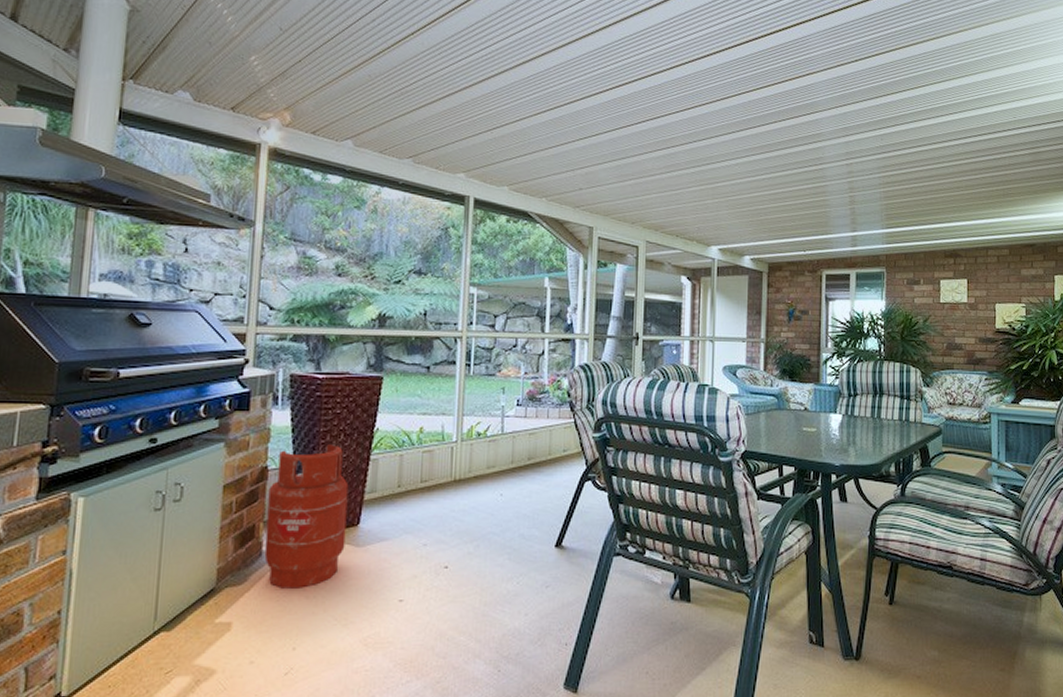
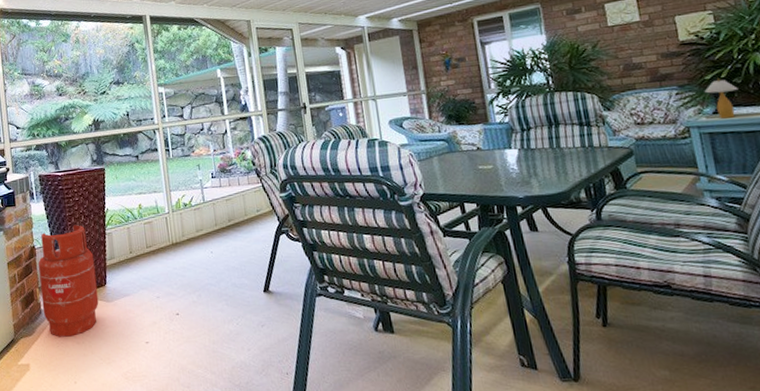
table lamp: none [1008,369,1034,409] -> present [704,78,738,119]

